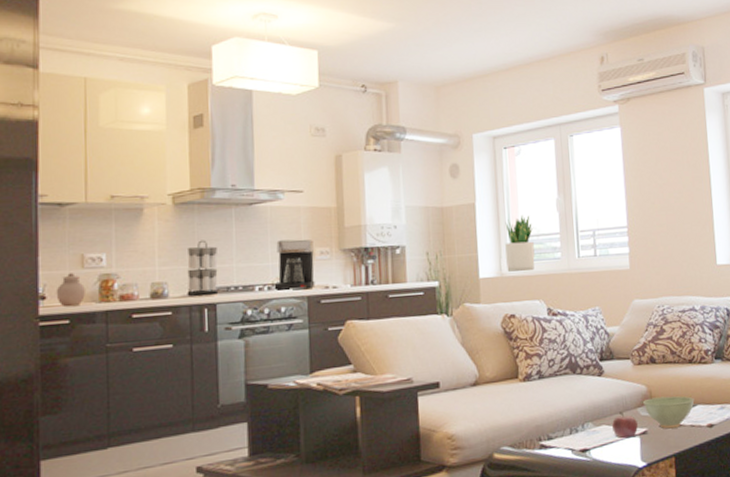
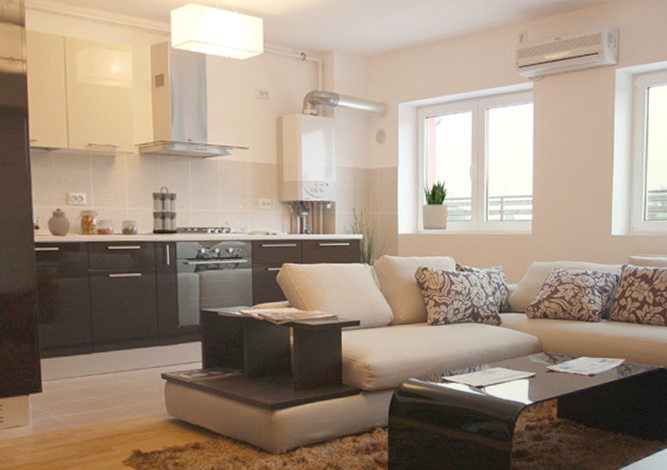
coffee maker: present [274,239,315,291] -> none [223,190,258,235]
fruit: present [612,411,638,439] -> none [506,357,527,380]
bowl: present [643,396,695,429] -> none [534,347,579,375]

